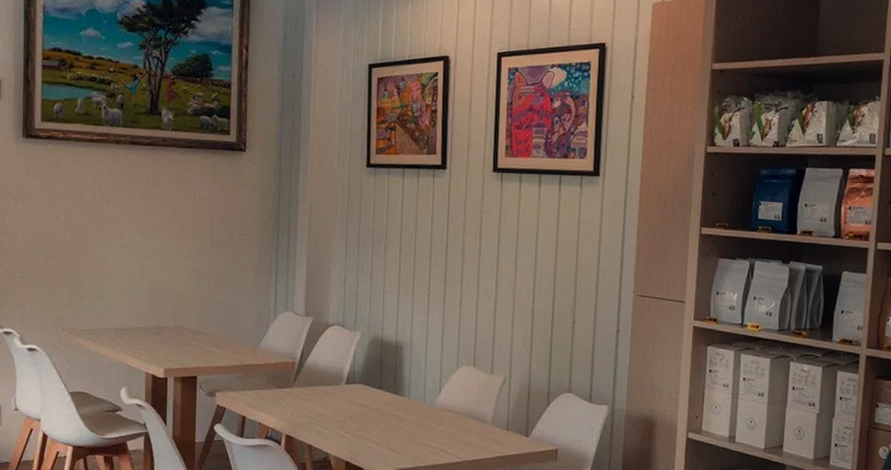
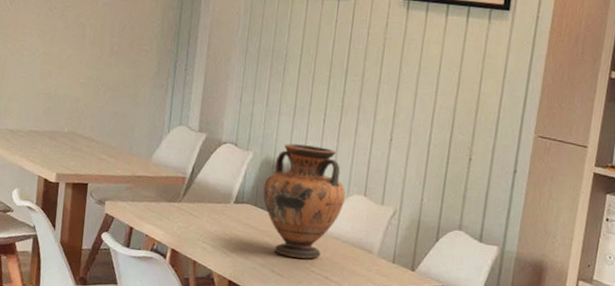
vase: none [373,320,455,433] -> present [263,143,346,259]

